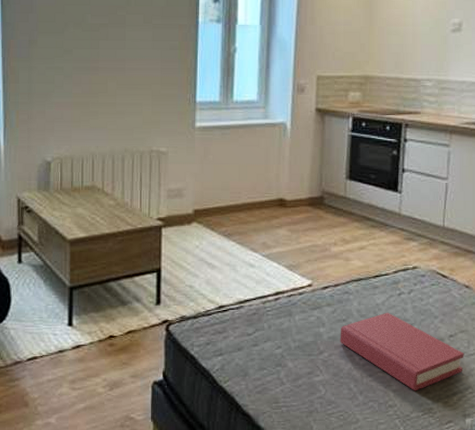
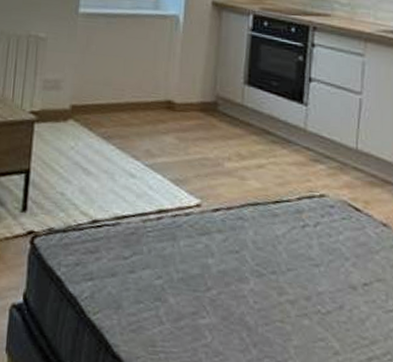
hardback book: present [340,312,464,391] -> none [231,247,382,351]

